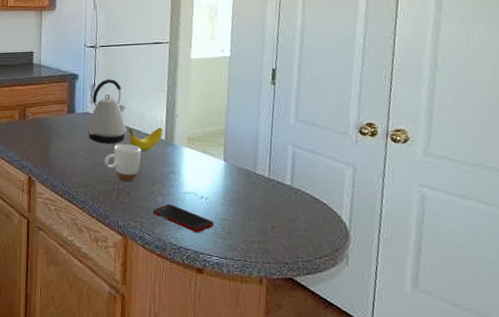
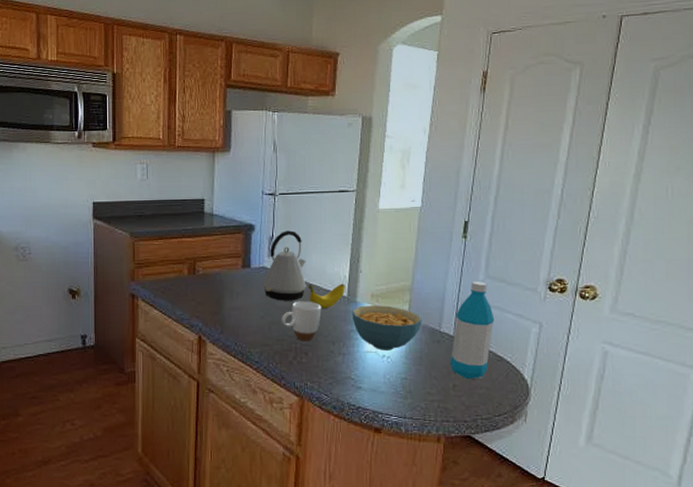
cell phone: present [153,204,214,233] -> none [331,364,395,393]
cereal bowl: none [170,148,237,192] -> present [352,305,422,350]
water bottle: none [266,125,308,221] -> present [450,281,495,380]

